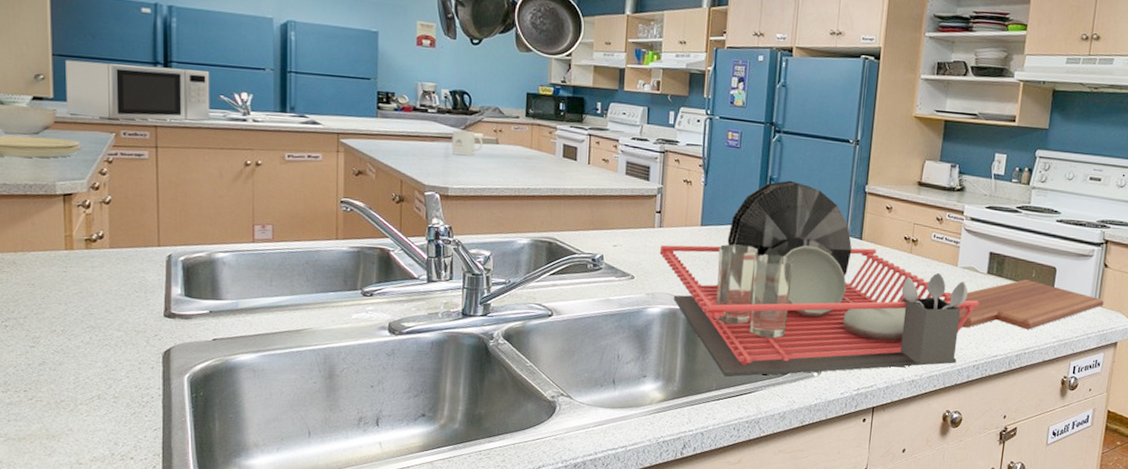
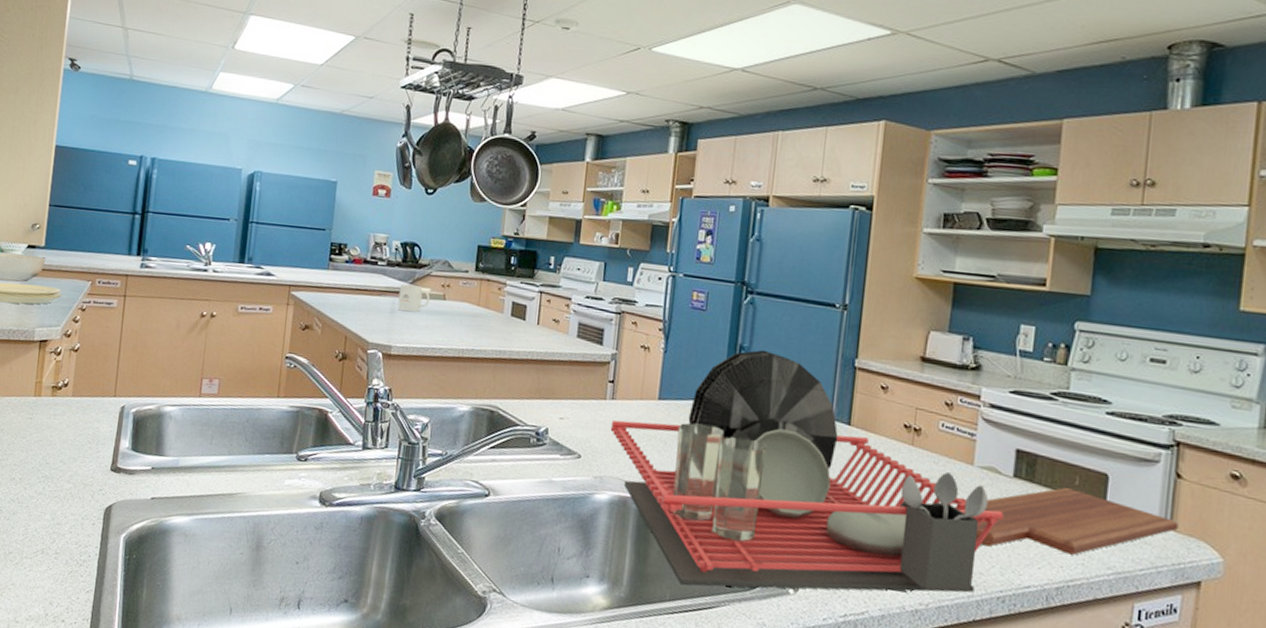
microwave: present [65,59,210,121] -> none [53,210,180,271]

